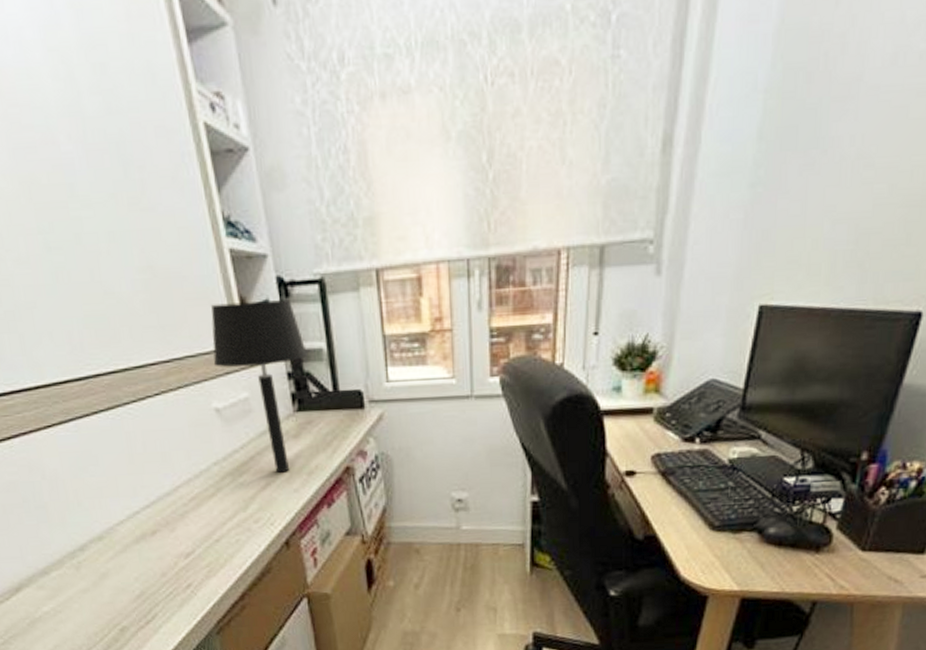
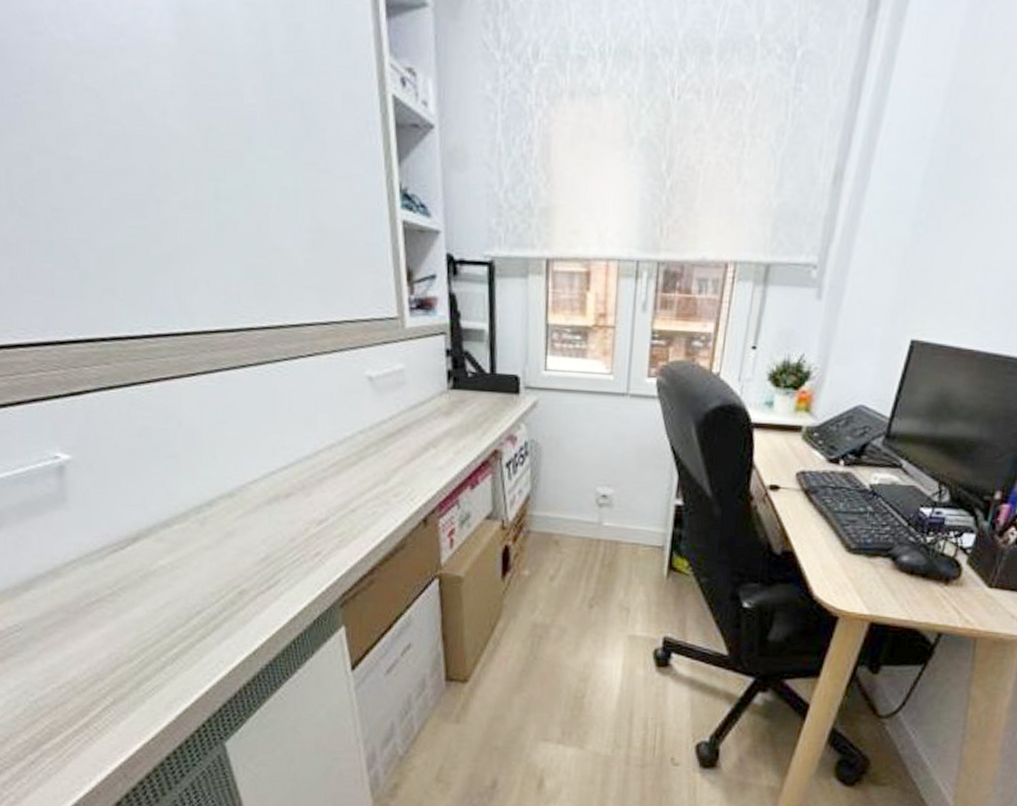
table lamp: present [211,300,309,473] -> none [372,272,470,449]

